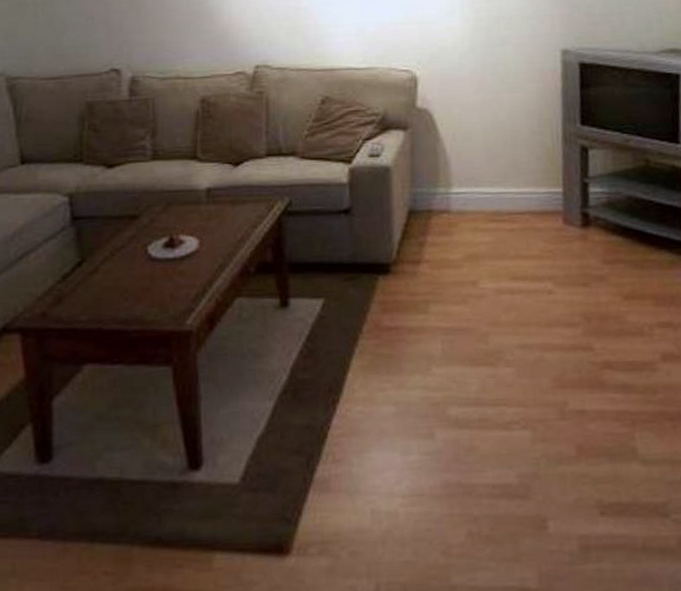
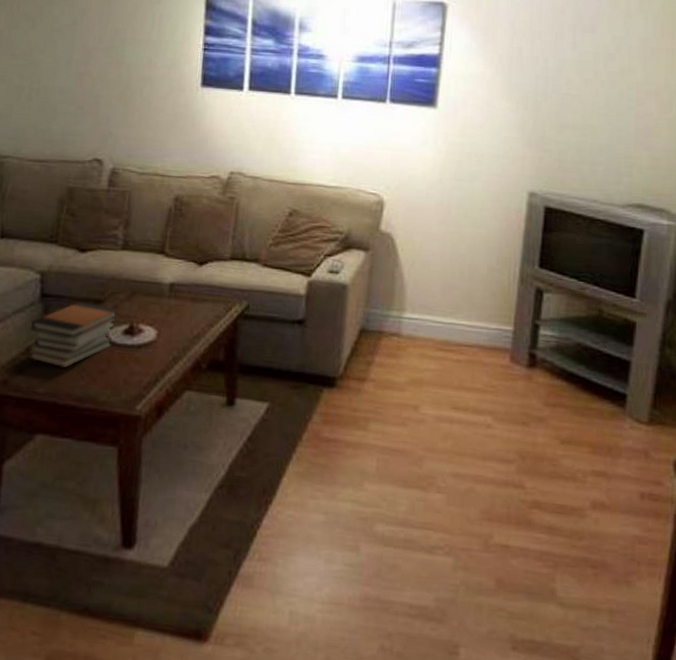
book stack: none [64,219,156,292] -> present [29,301,119,368]

